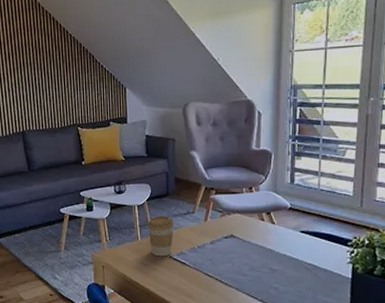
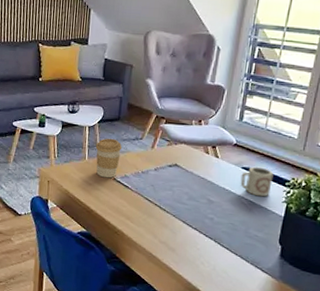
cup: none [300,229,334,260] -> present [240,166,274,197]

